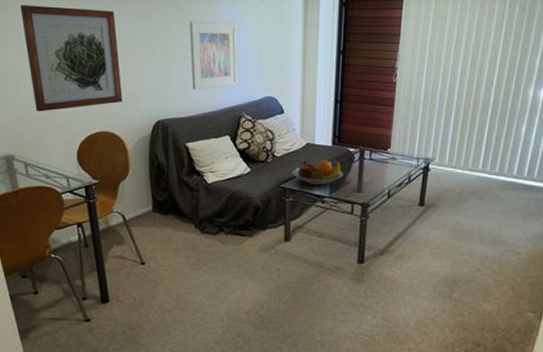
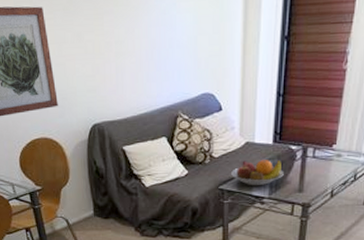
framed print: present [189,21,238,89] -> none [120,11,173,89]

